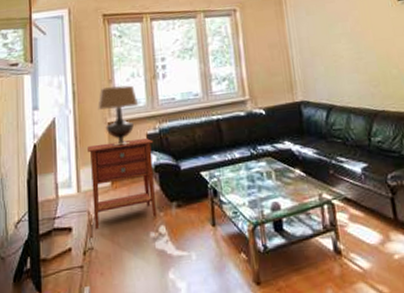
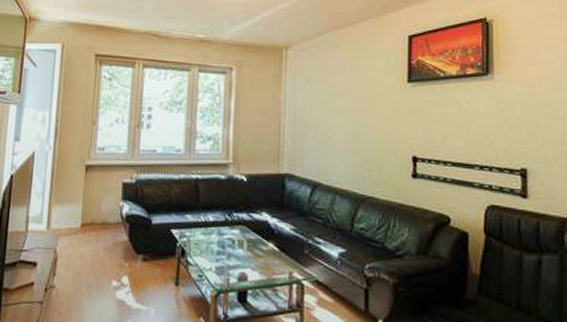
nightstand: present [88,138,156,230] -> none [59,184,129,269]
table lamp: present [98,85,139,147] -> none [78,128,119,190]

